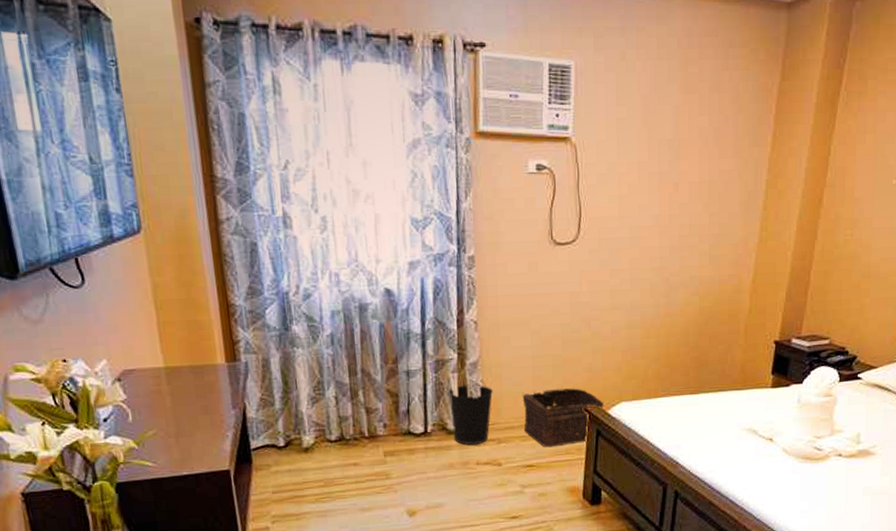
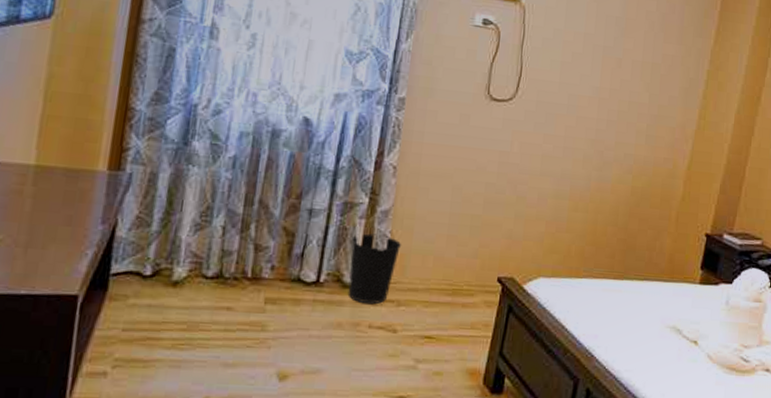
basket: present [522,388,604,448] -> none [428,251,521,319]

